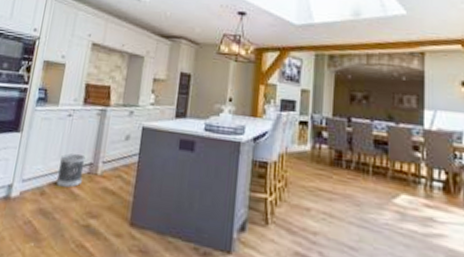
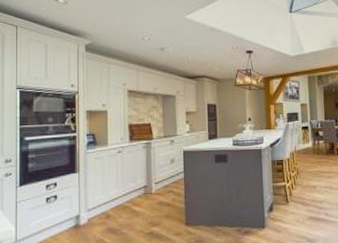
wastebasket: present [55,154,86,188] -> none [117,181,140,208]

